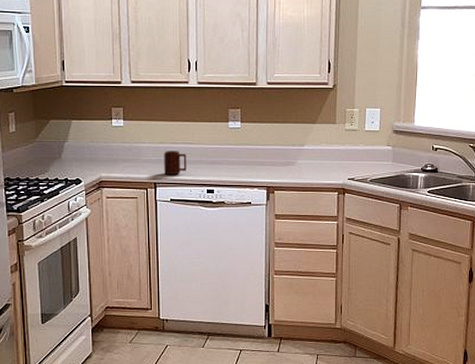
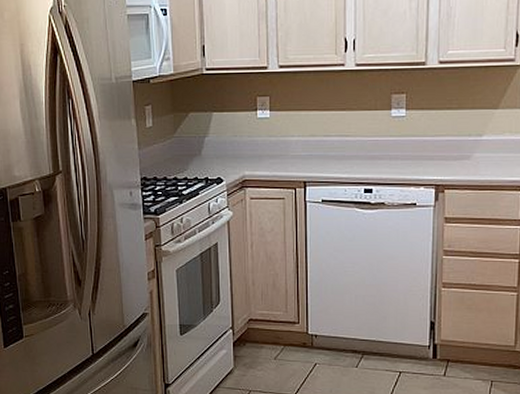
mug: present [164,151,187,175] -> none [315,144,341,172]

